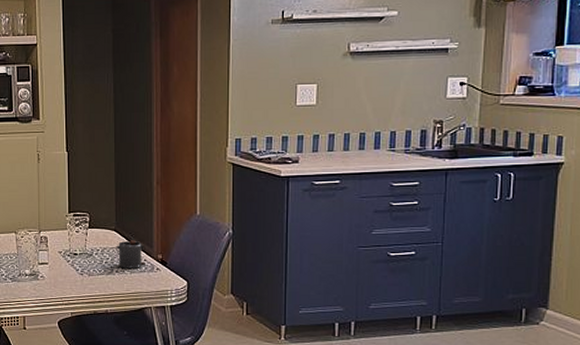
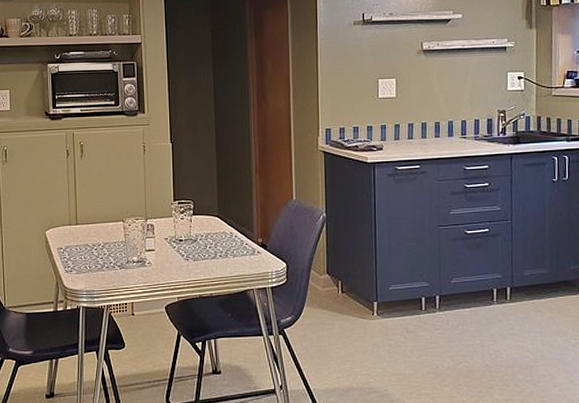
paint can: present [116,240,145,268] -> none [219,225,247,252]

